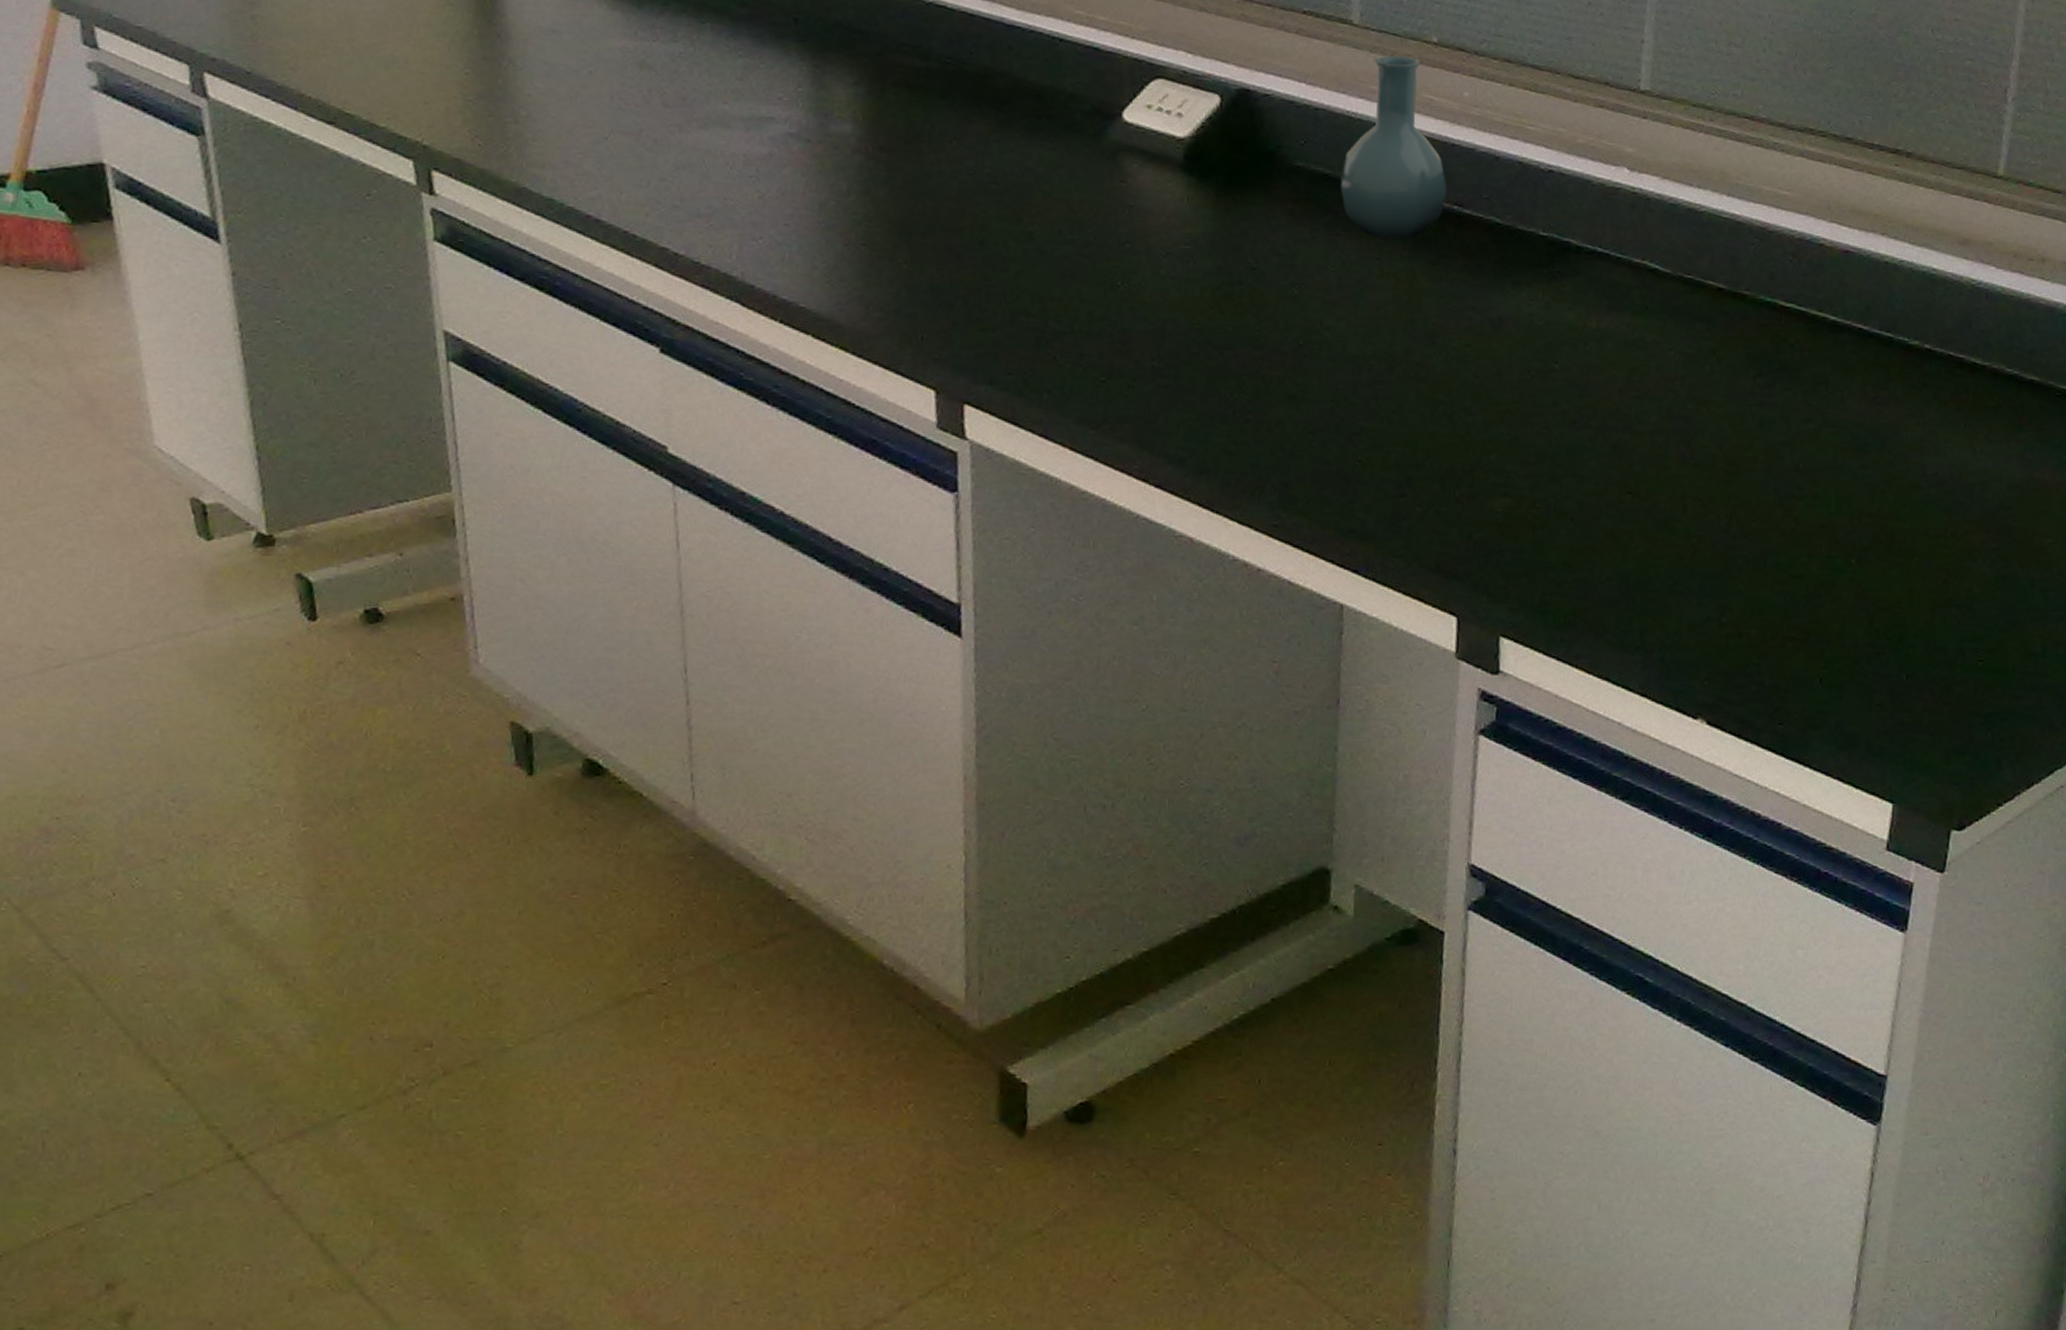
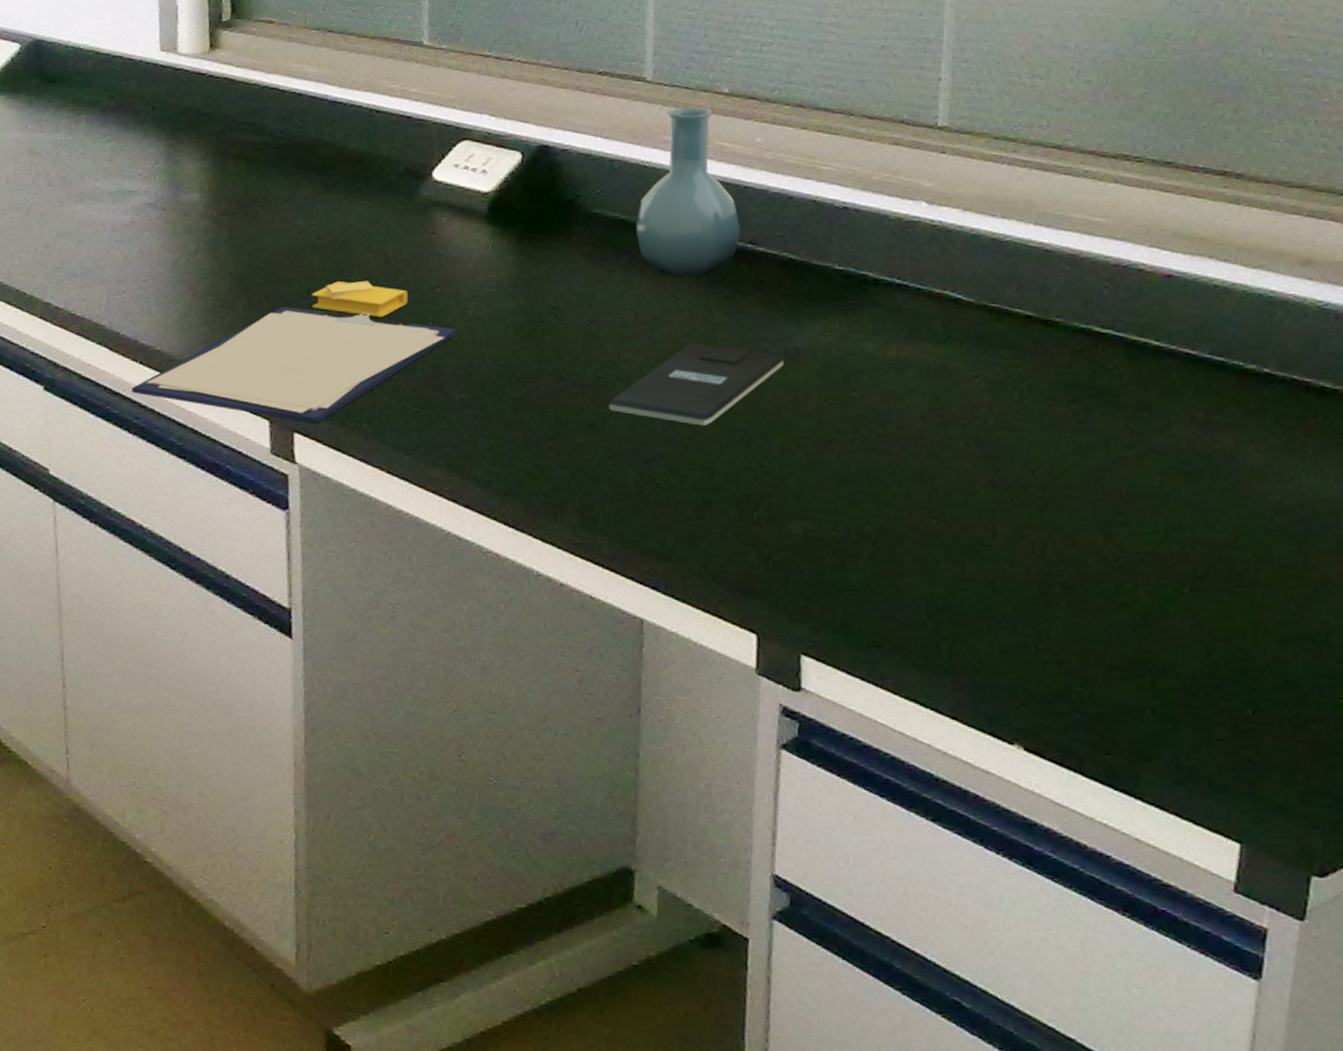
notepad: none [770,260,1149,395] -> present [131,307,457,424]
sticky notes: none [984,232,1095,275] -> present [311,280,409,318]
calculator: none [1310,309,1488,398] -> present [609,342,784,425]

